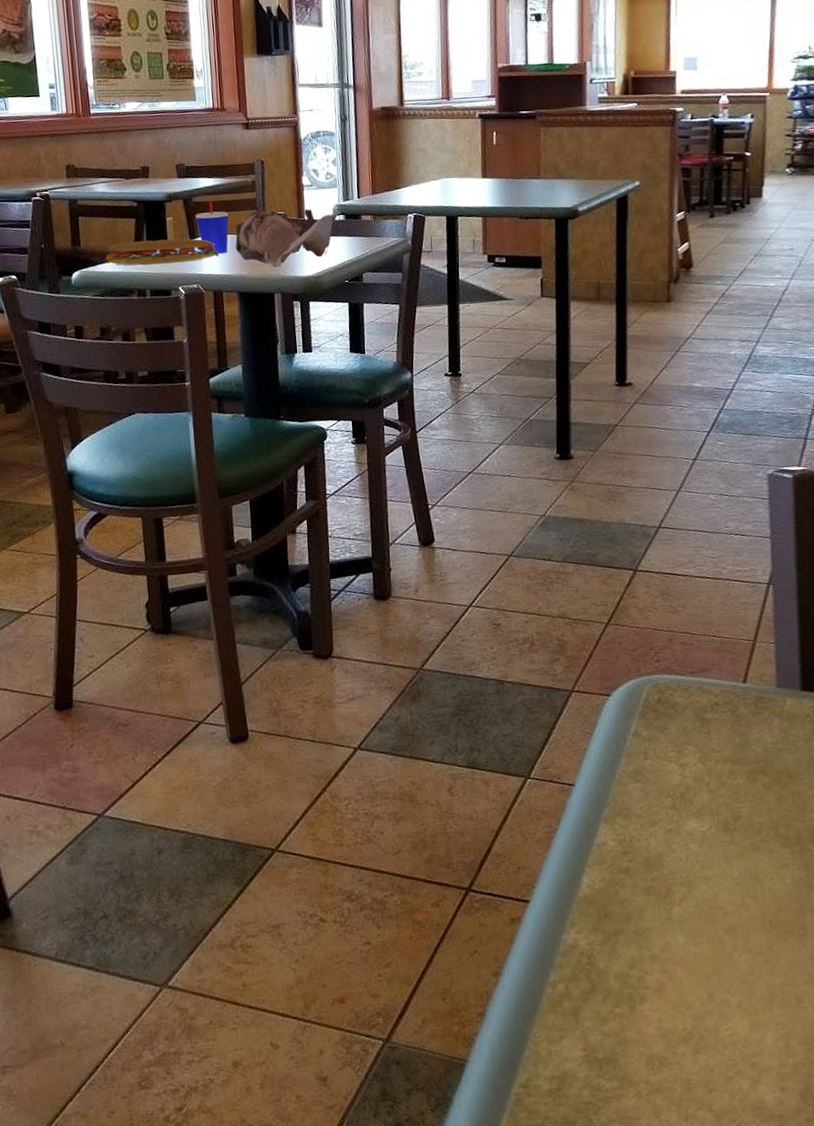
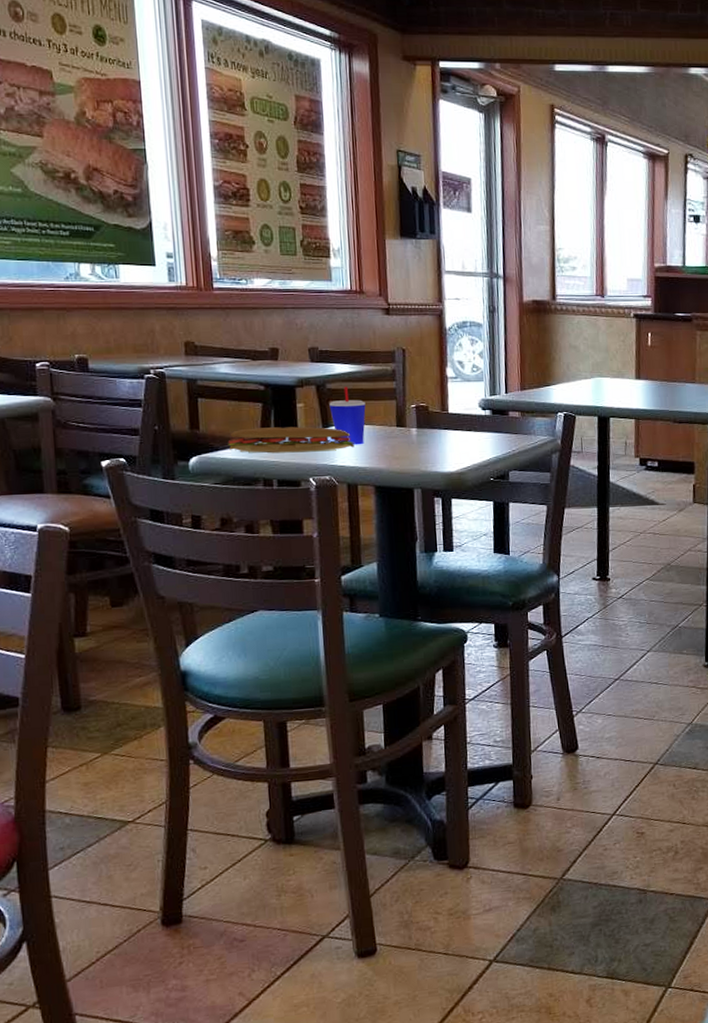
crumpled paper: present [234,209,342,267] -> none [371,399,488,461]

